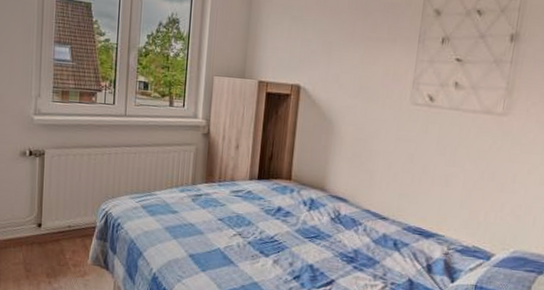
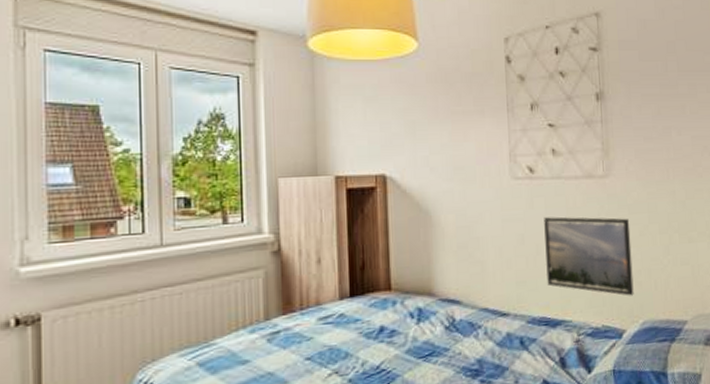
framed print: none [427,143,520,226] -> present [544,216,634,296]

